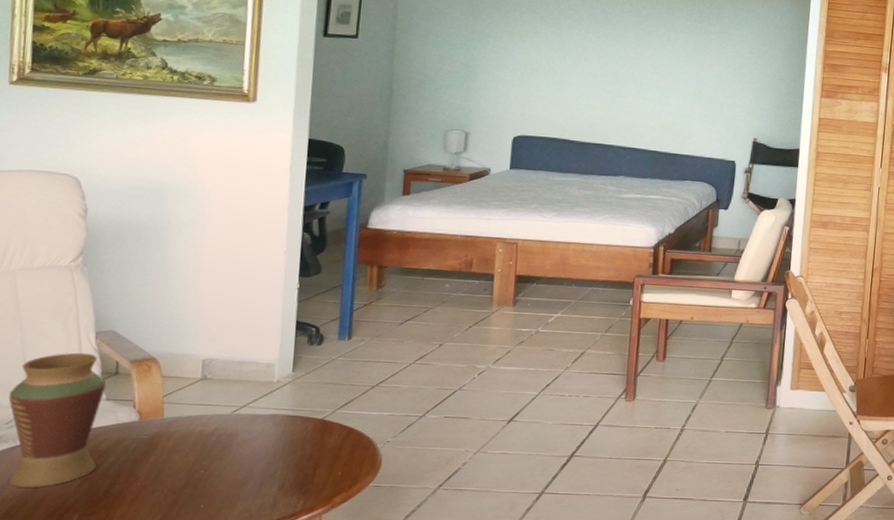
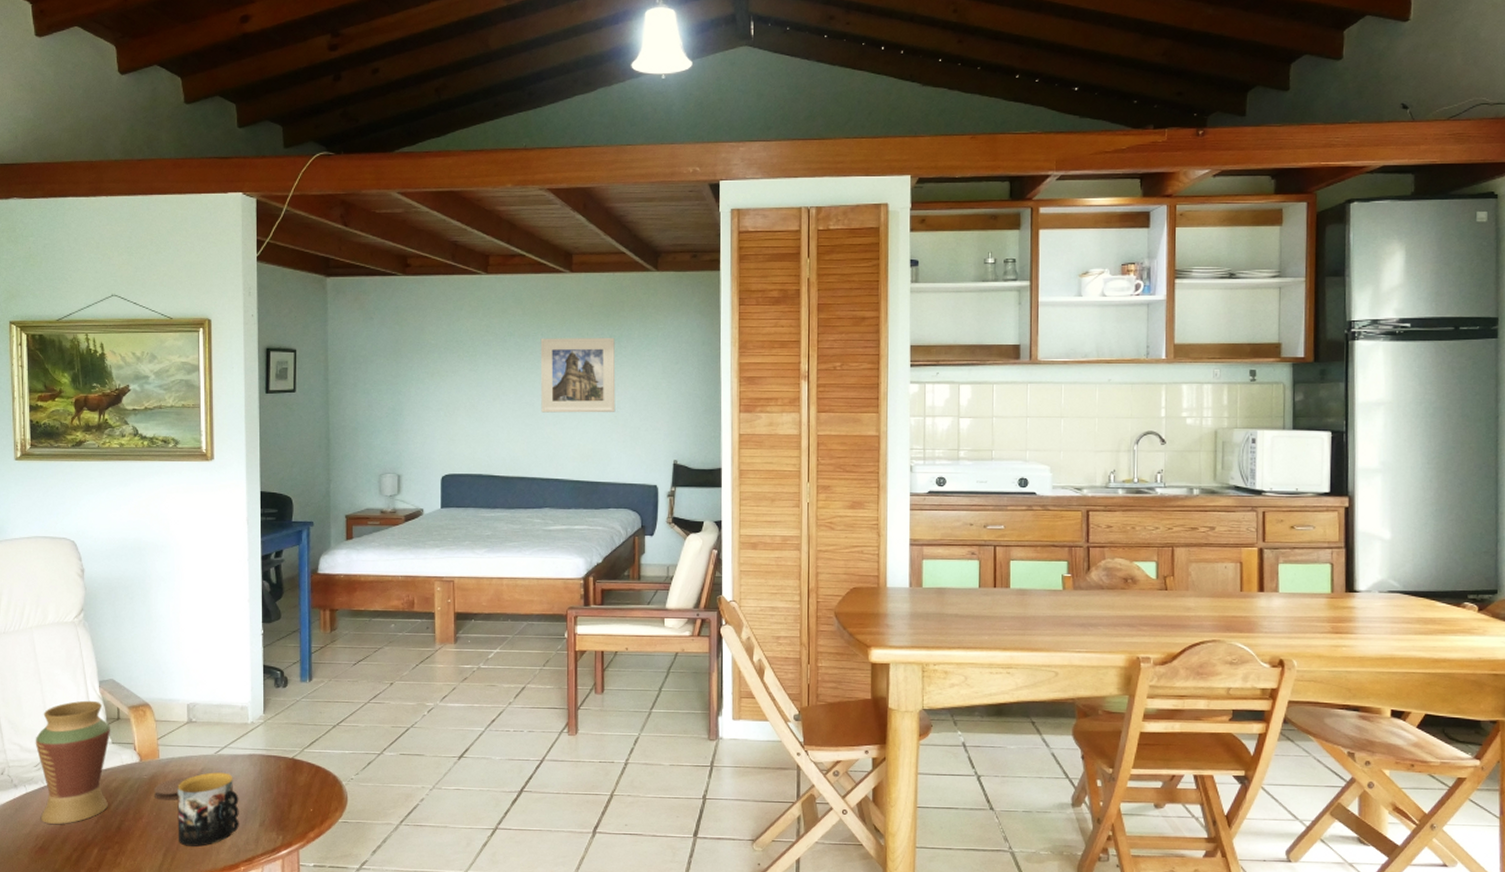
coaster: none [153,438,199,462] -> present [153,777,189,800]
mug: none [179,433,256,512] -> present [177,772,239,847]
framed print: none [624,8,705,87] -> present [540,337,616,413]

